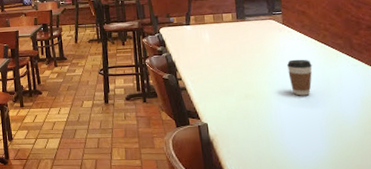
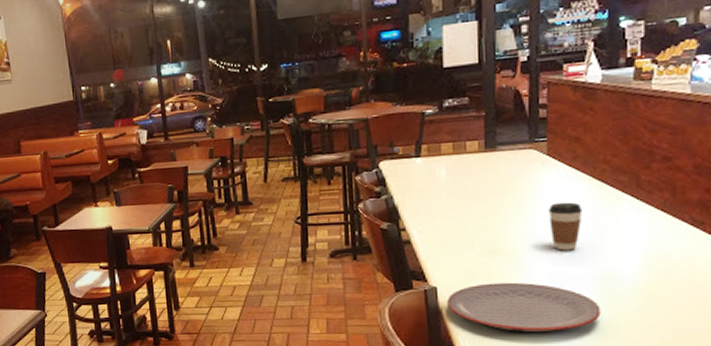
plate: none [216,120,333,159] -> present [447,282,601,332]

